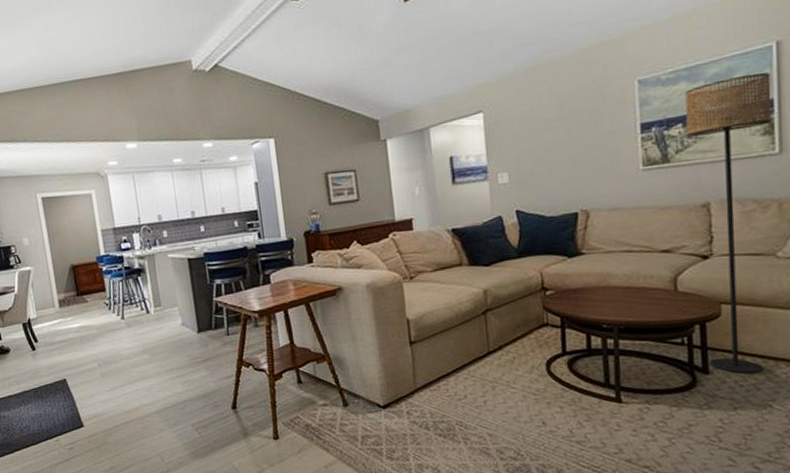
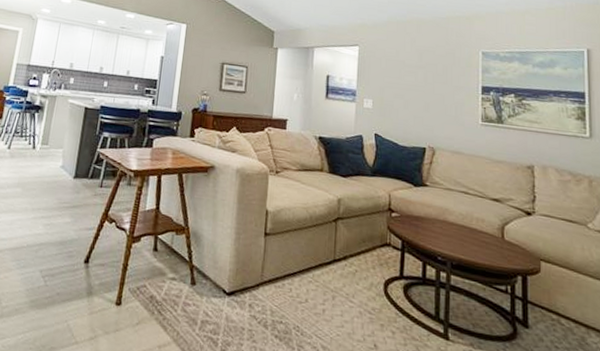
floor lamp: present [685,72,772,374] -> none [517,67,584,338]

